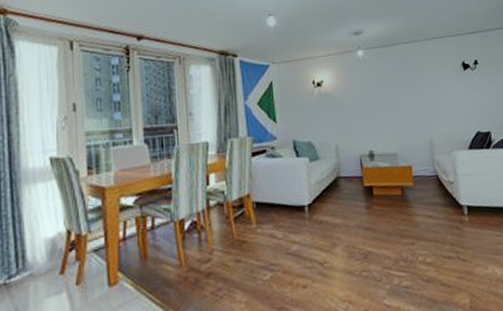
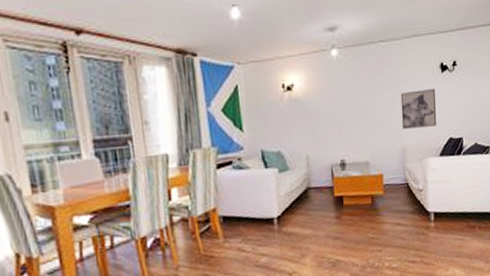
wall art: none [425,85,463,123] -> present [400,89,437,129]

